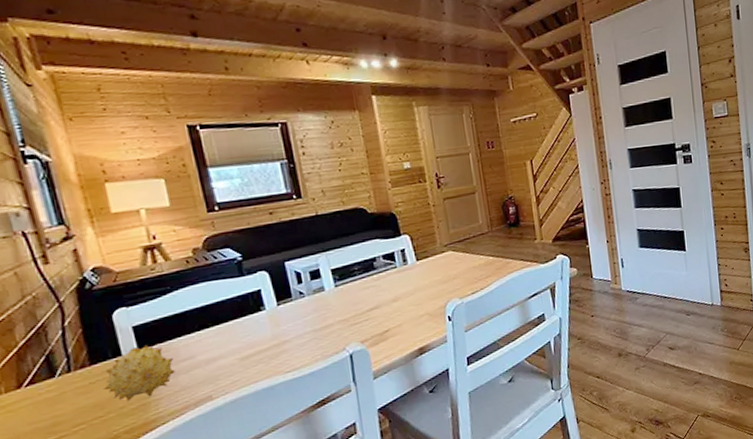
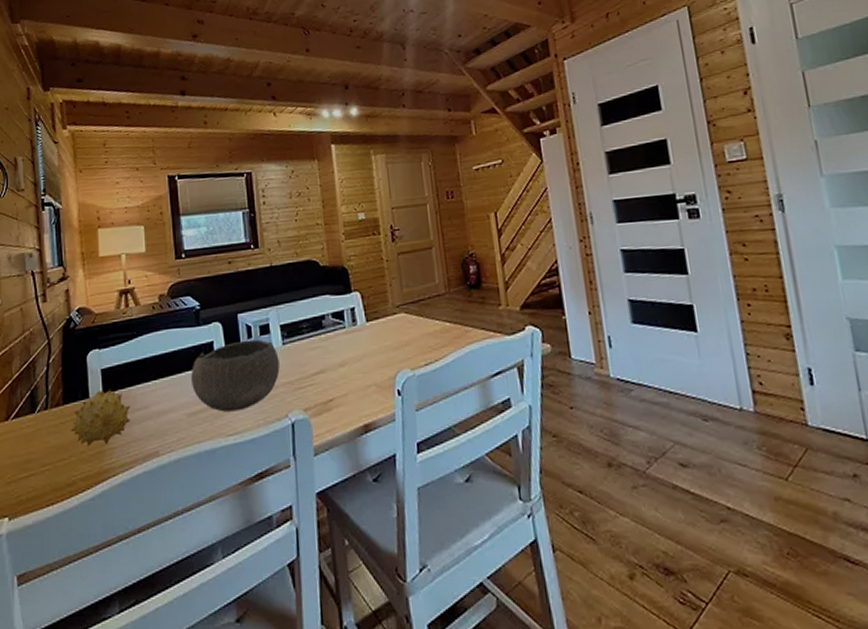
bowl: none [239,284,334,353] -> present [190,339,280,412]

